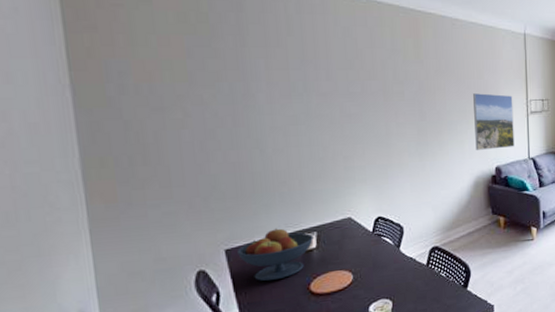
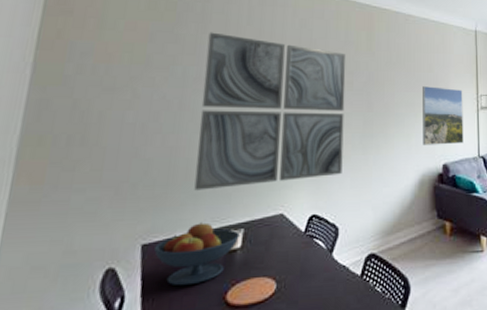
wall art: none [249,45,402,201] -> present [194,32,346,191]

